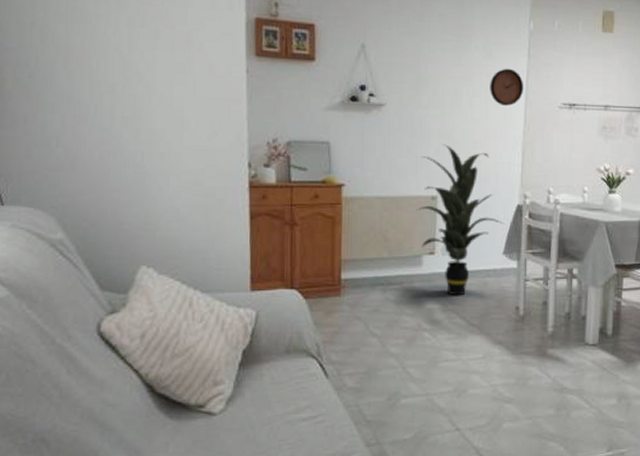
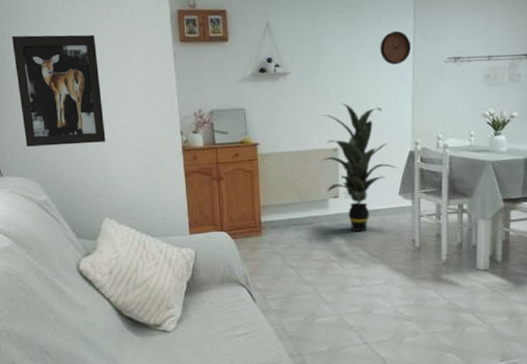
wall art: none [33,26,151,171] -> present [11,35,106,147]

